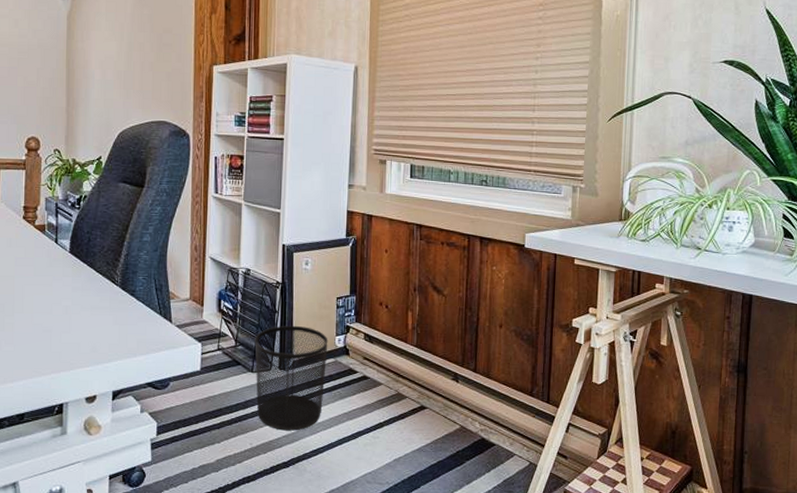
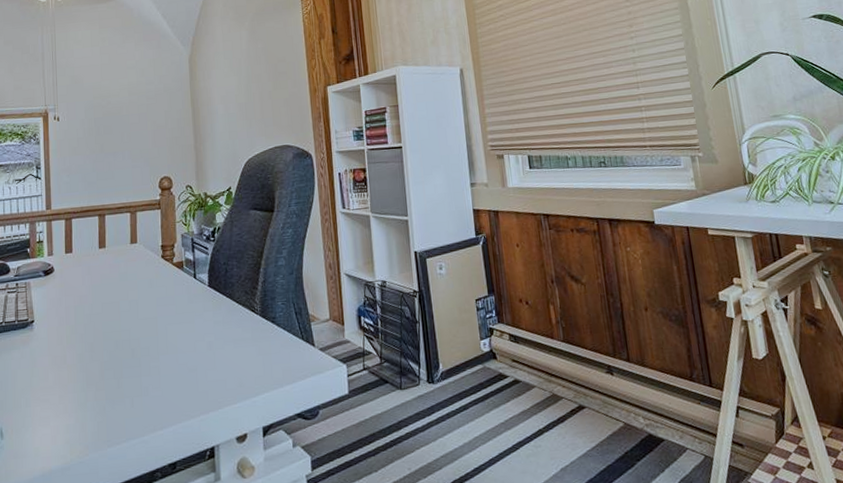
waste bin: present [254,325,328,431] -> none [399,334,478,450]

